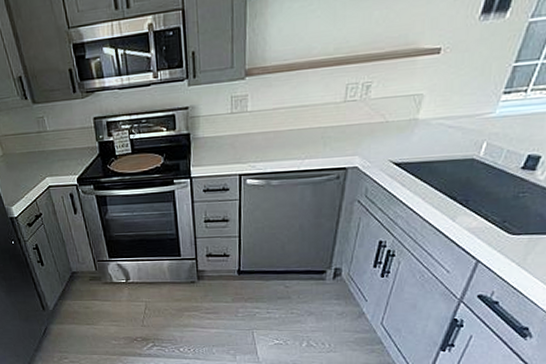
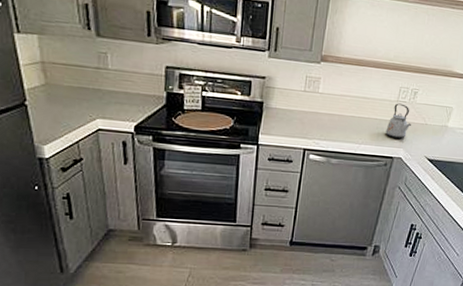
kettle: none [334,103,366,146] -> present [385,103,411,139]

